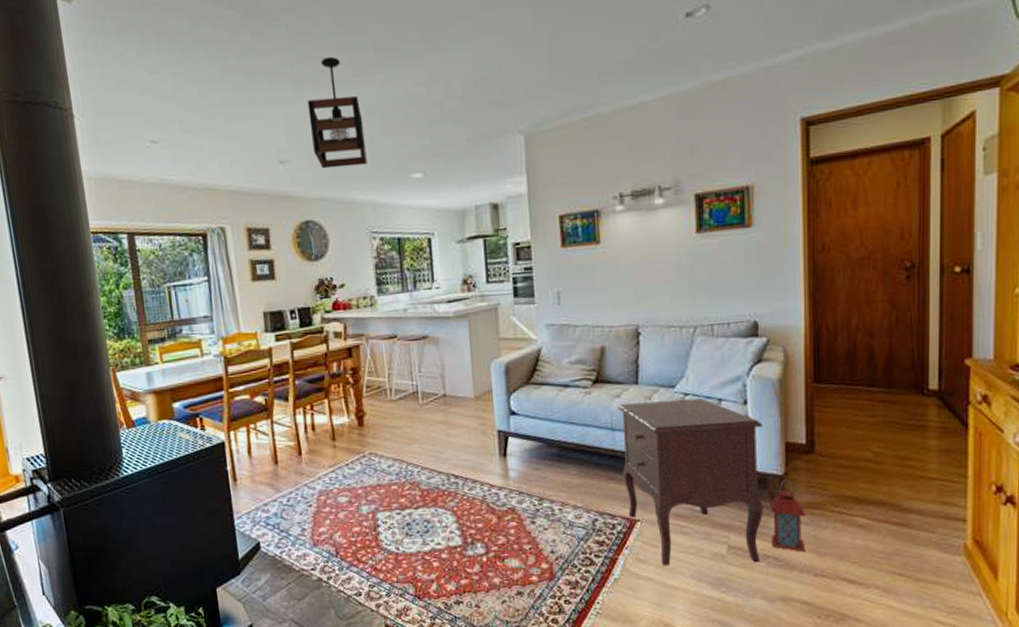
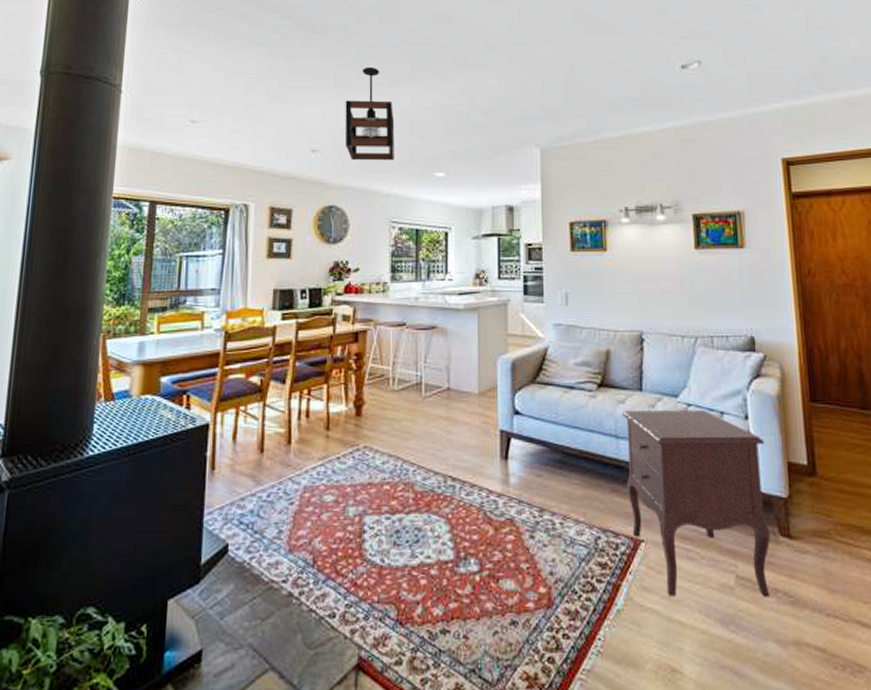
lantern: present [770,479,806,552] -> none [776,502,817,587]

